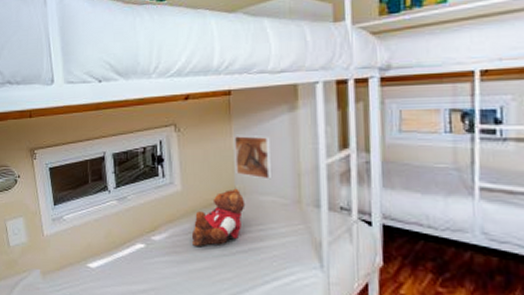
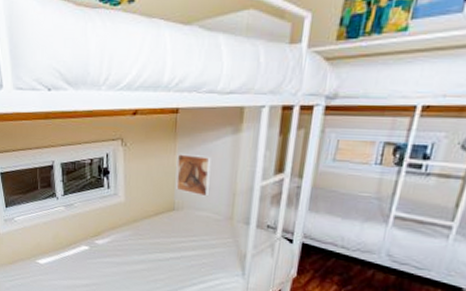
teddy bear: present [191,188,245,247] -> none [131,203,182,252]

